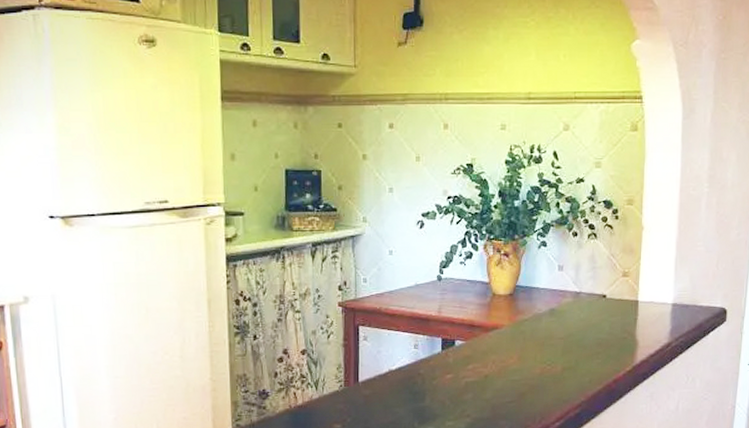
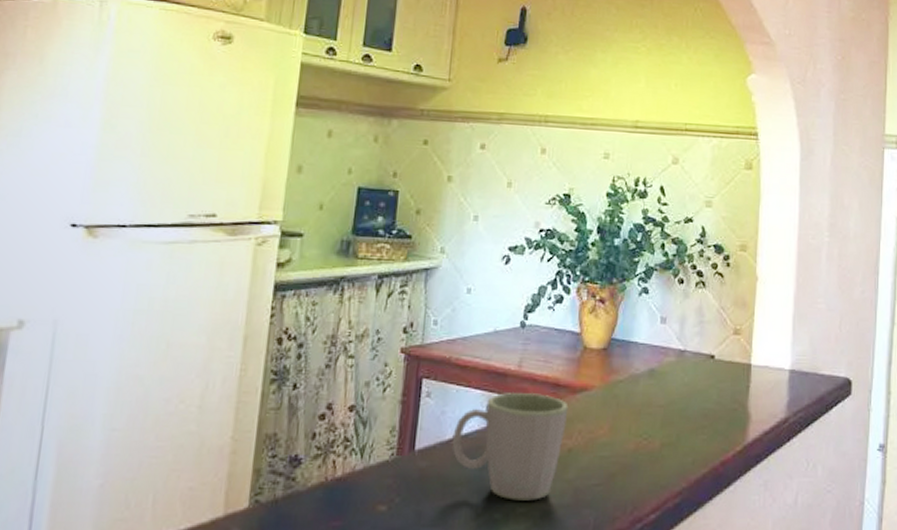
mug: none [388,333,483,417] -> present [452,391,569,501]

